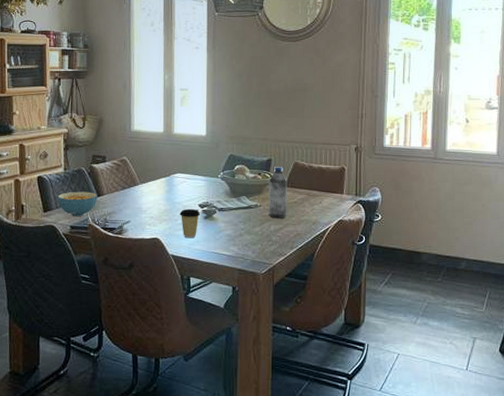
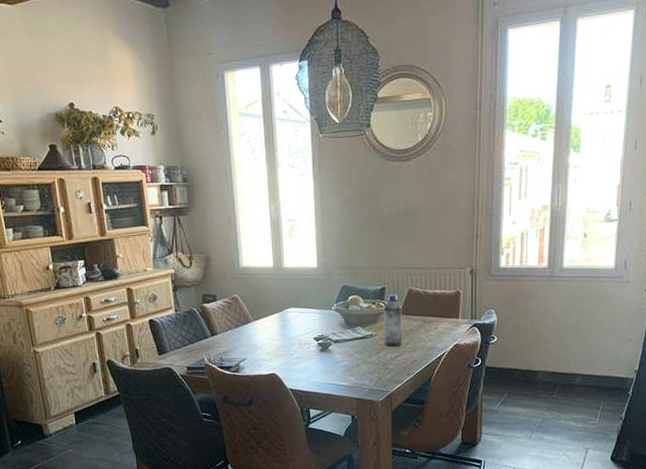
cereal bowl: present [58,191,98,217] -> none [171,332,212,358]
coffee cup: present [180,209,201,238] -> none [295,343,316,372]

